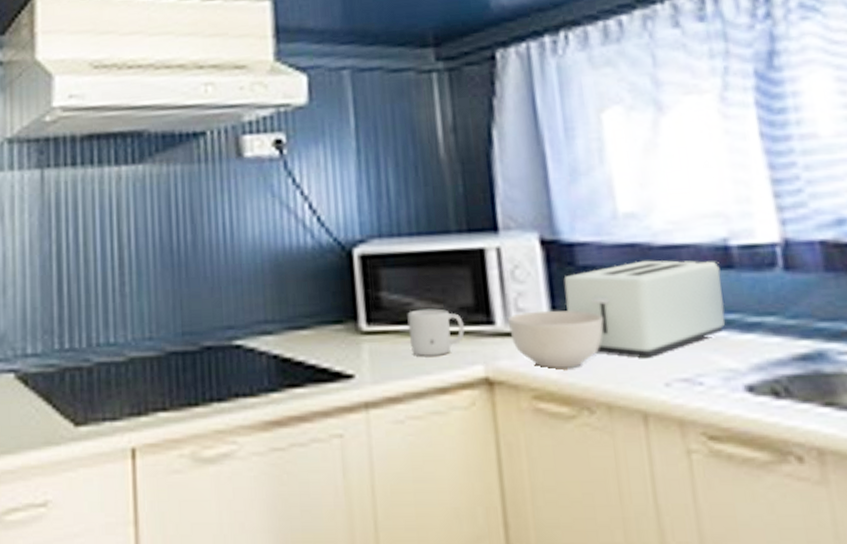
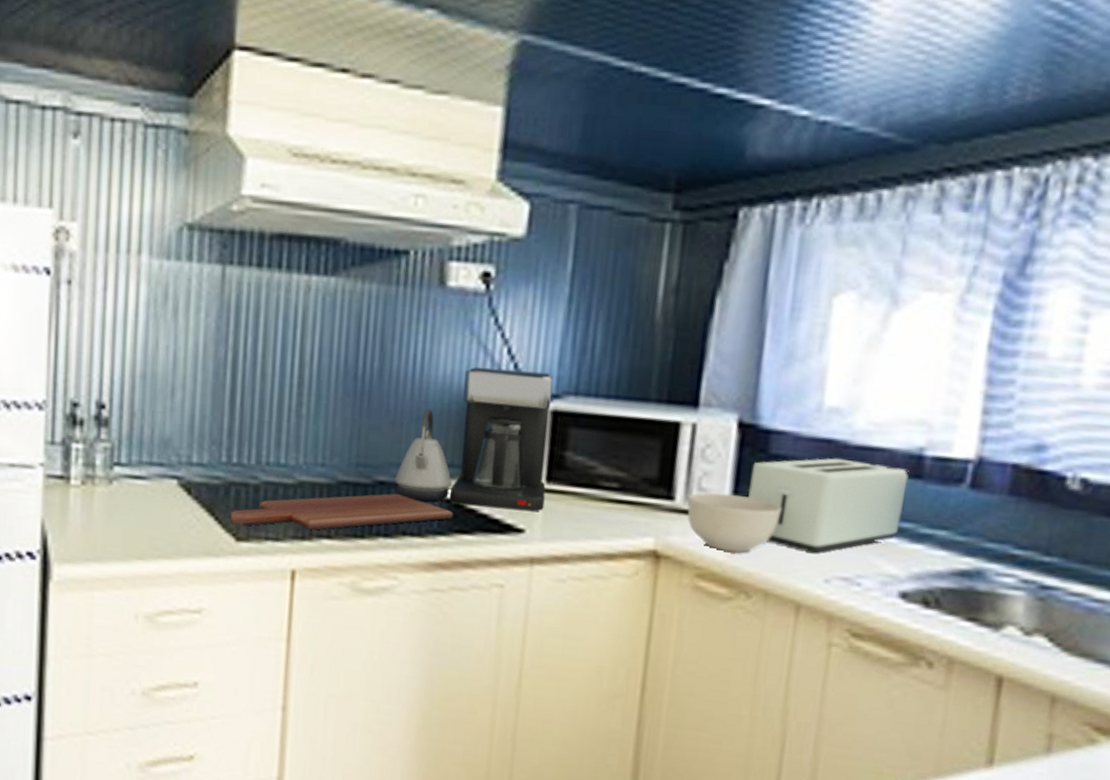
cutting board: none [67,357,282,410] -> present [230,494,453,530]
kettle: none [220,270,276,361] -> present [395,408,452,502]
coffee maker: none [272,220,369,359] -> present [449,366,553,512]
mug: present [407,308,465,356] -> none [586,474,644,523]

